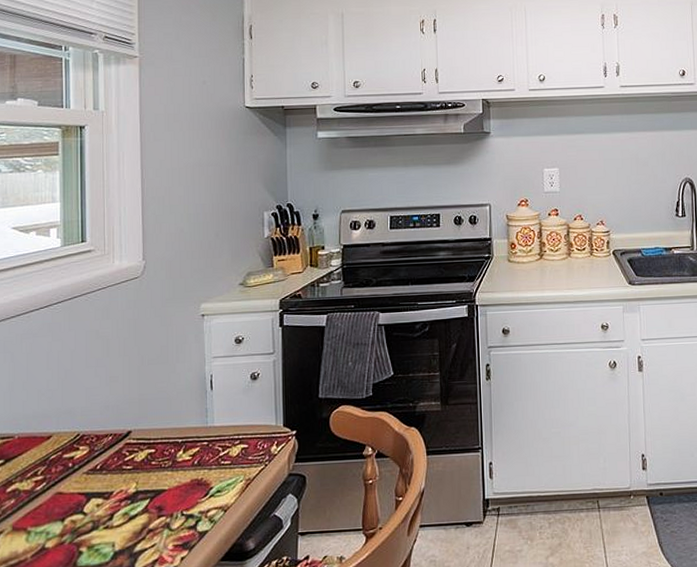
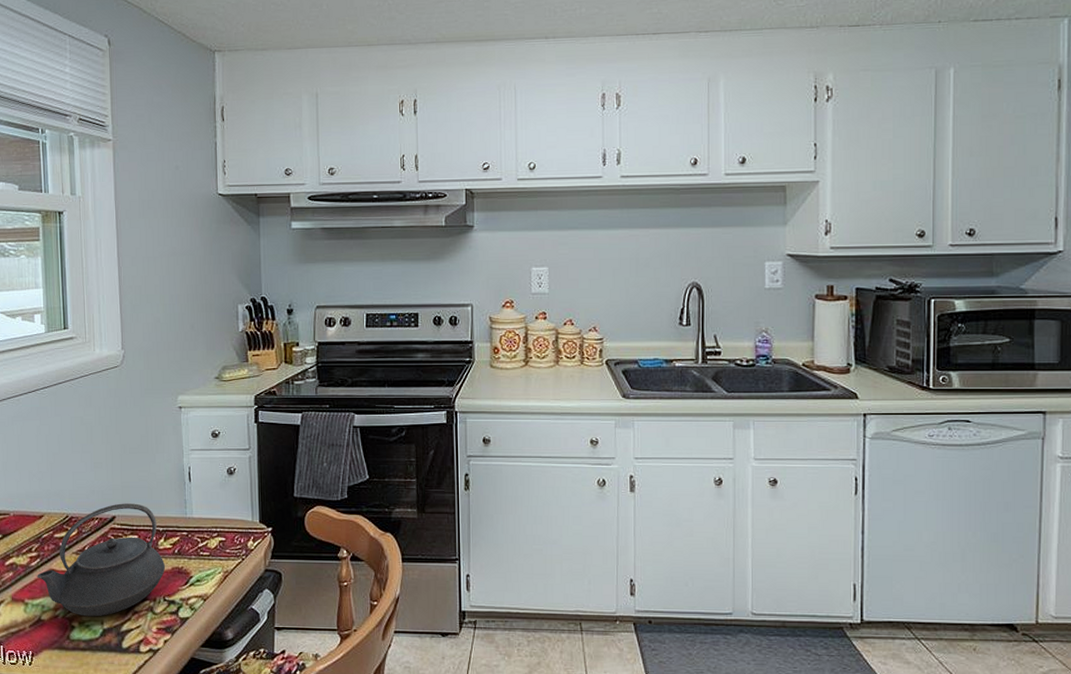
teapot: none [42,416,184,540] -> present [37,503,166,617]

